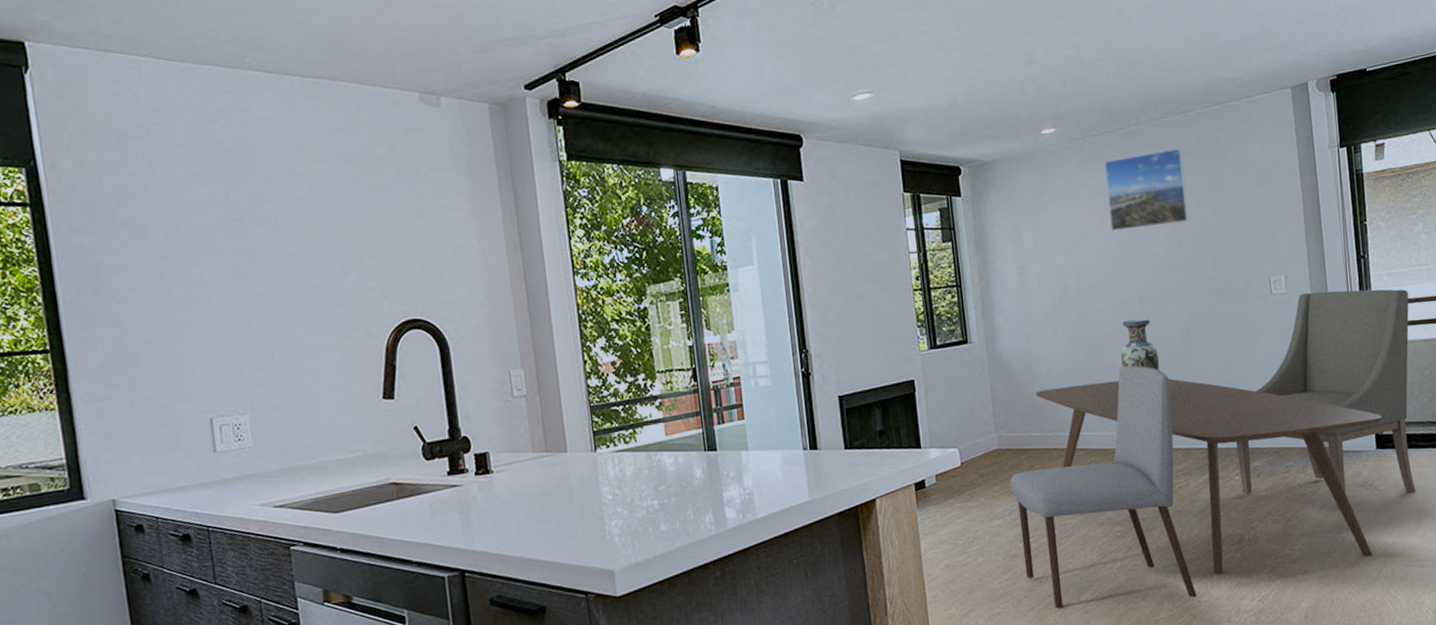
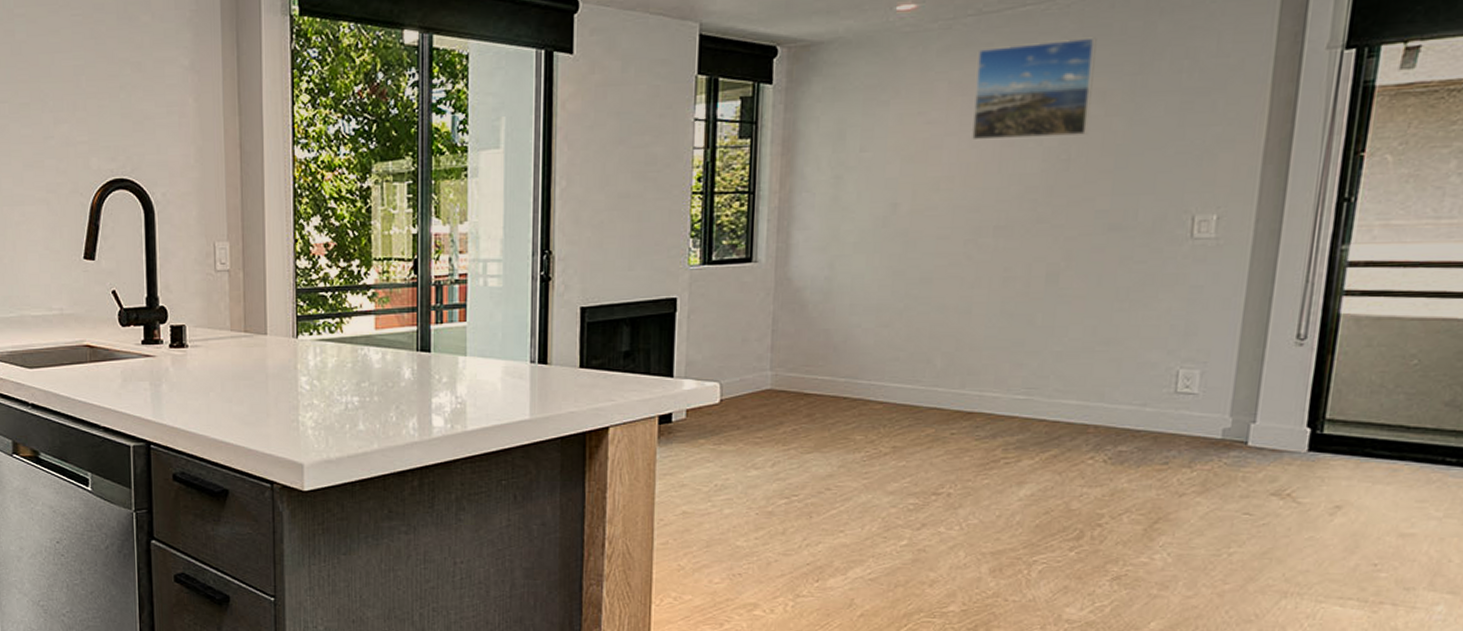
chair: present [1010,365,1197,609] -> none [778,308,1018,595]
dining table: present [1036,378,1383,575] -> none [831,325,1328,582]
vase: present [1121,318,1159,370] -> none [955,252,1009,318]
chair: present [1236,289,1416,509] -> none [1094,240,1410,518]

